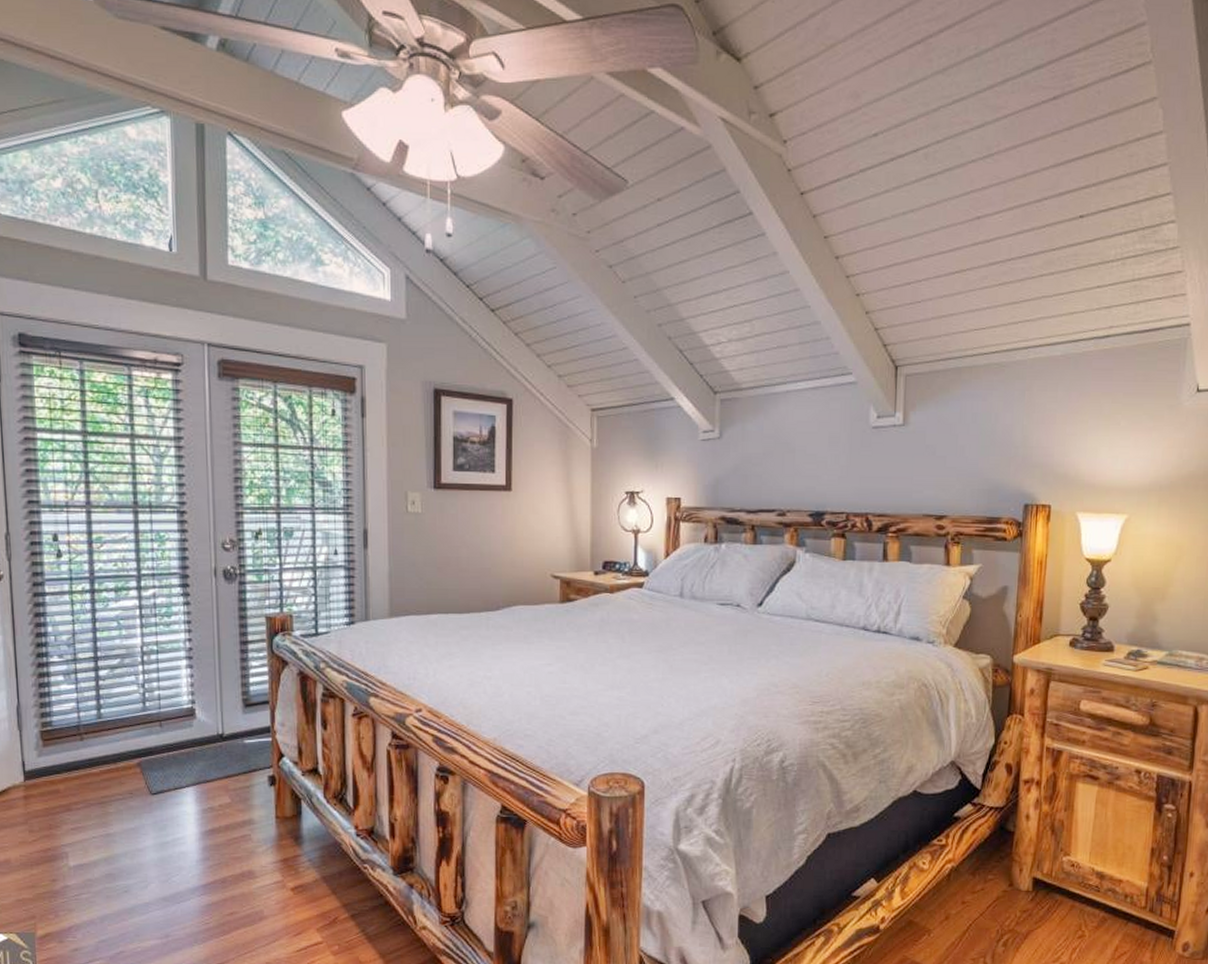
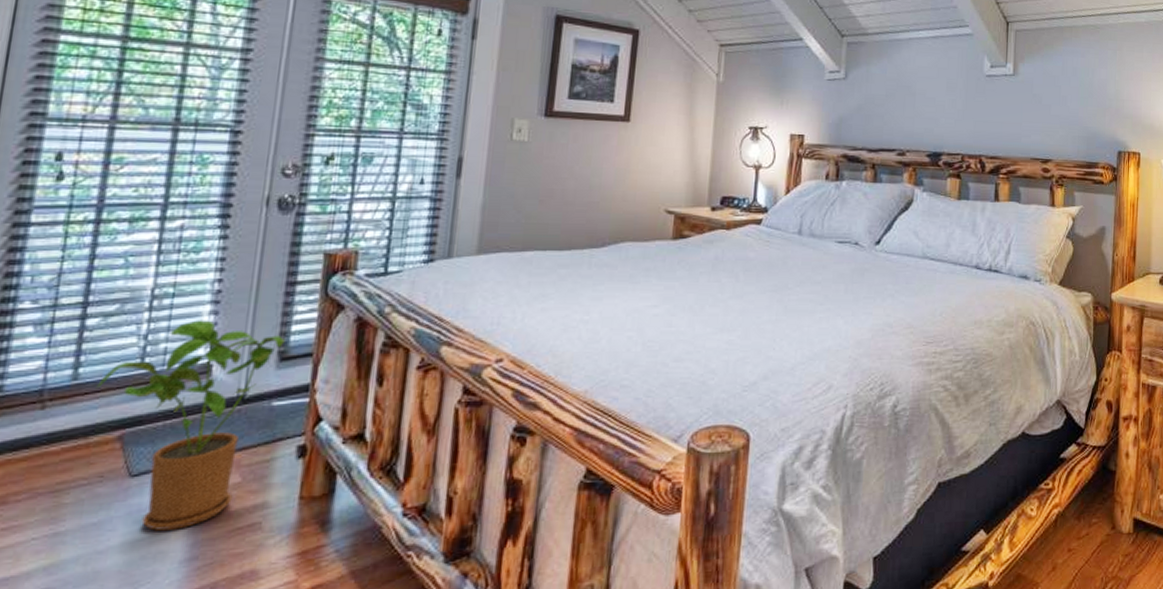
house plant: none [116,672,246,837] -> present [97,320,285,531]

